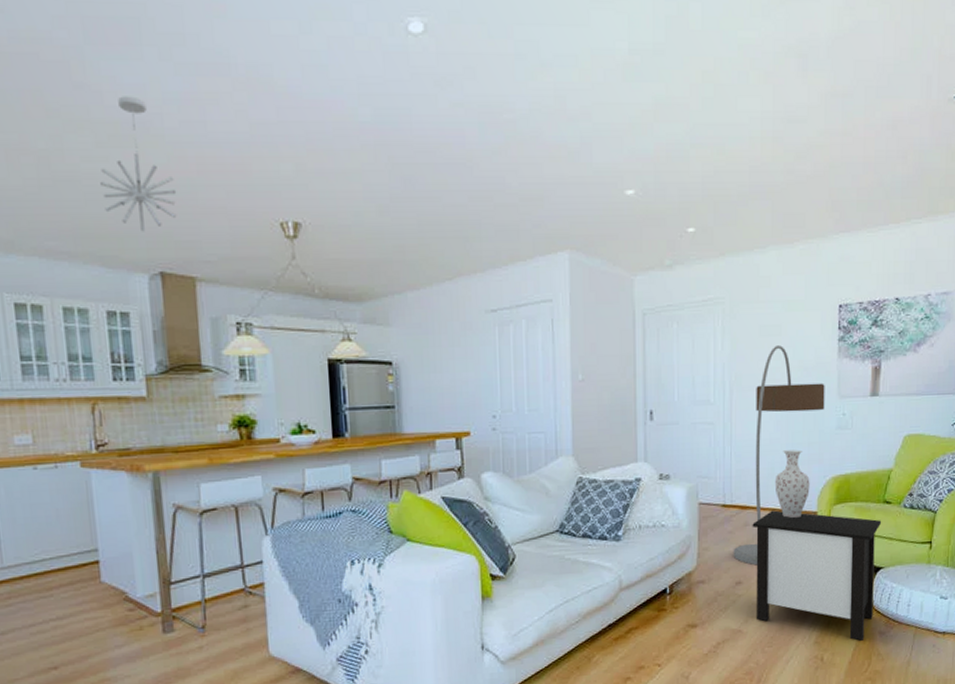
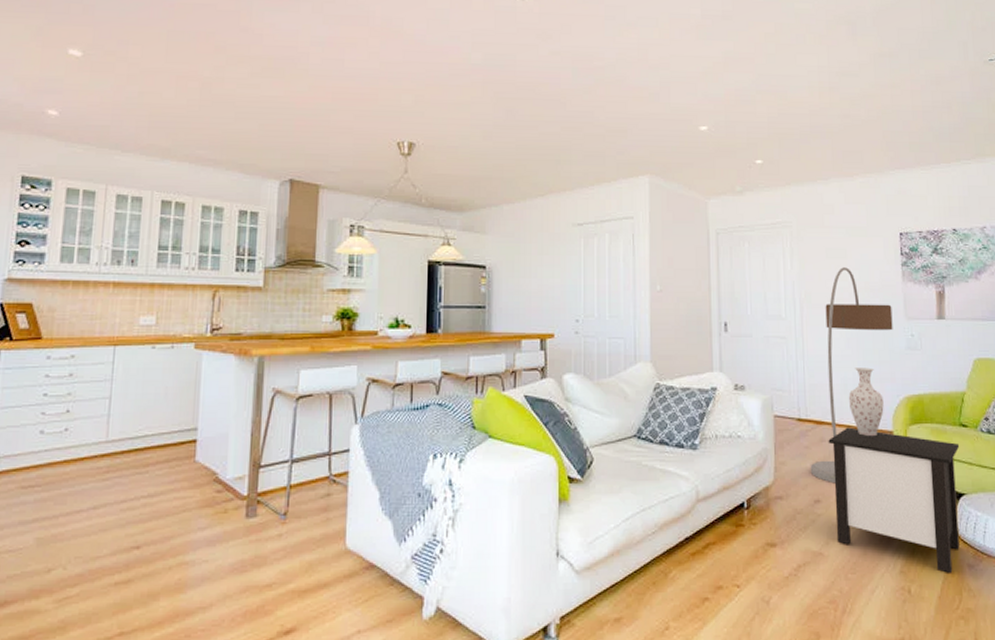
pendant light: present [100,96,177,232] -> none [250,38,313,146]

